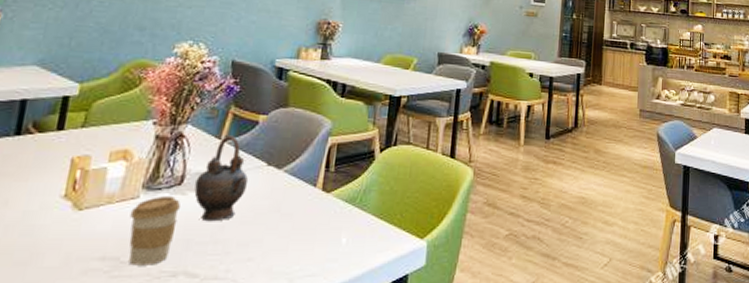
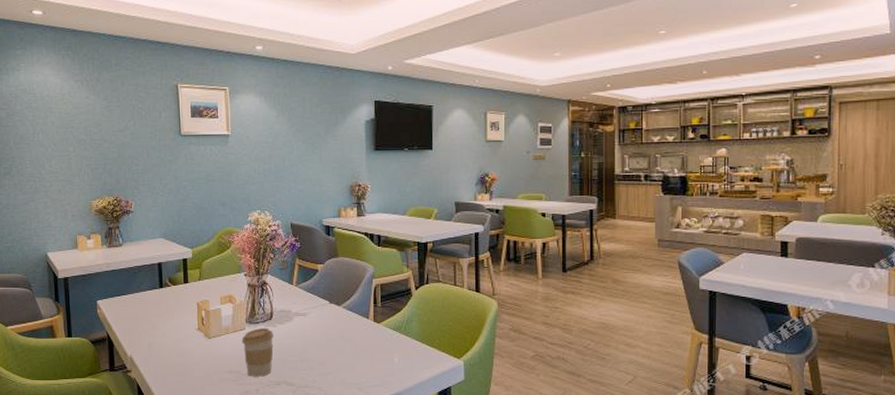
teapot: present [194,135,249,222] -> none [281,281,318,346]

